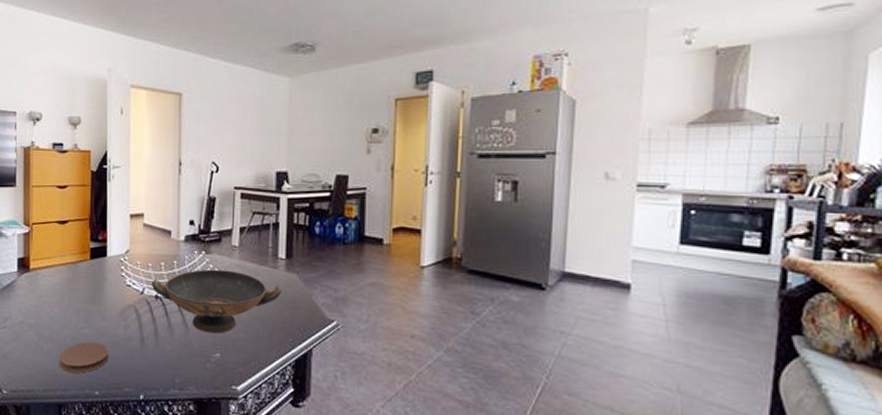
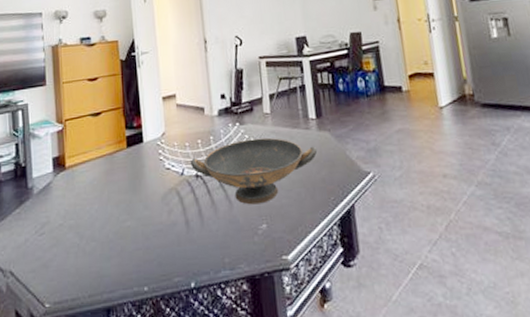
coaster: present [59,342,109,373] -> none [103,233,155,271]

